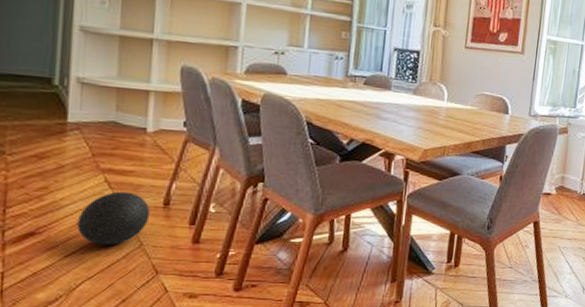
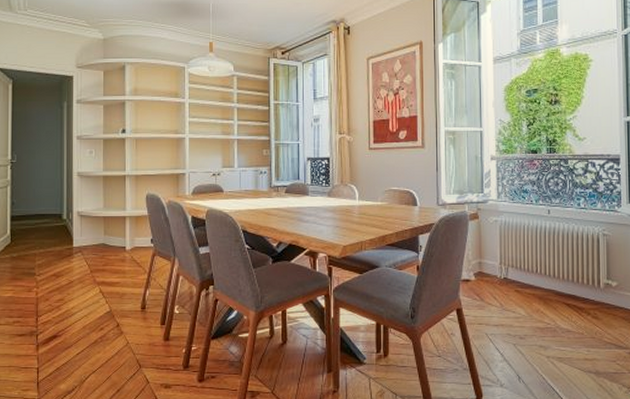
ball: present [77,191,151,245] -> none [84,299,132,344]

